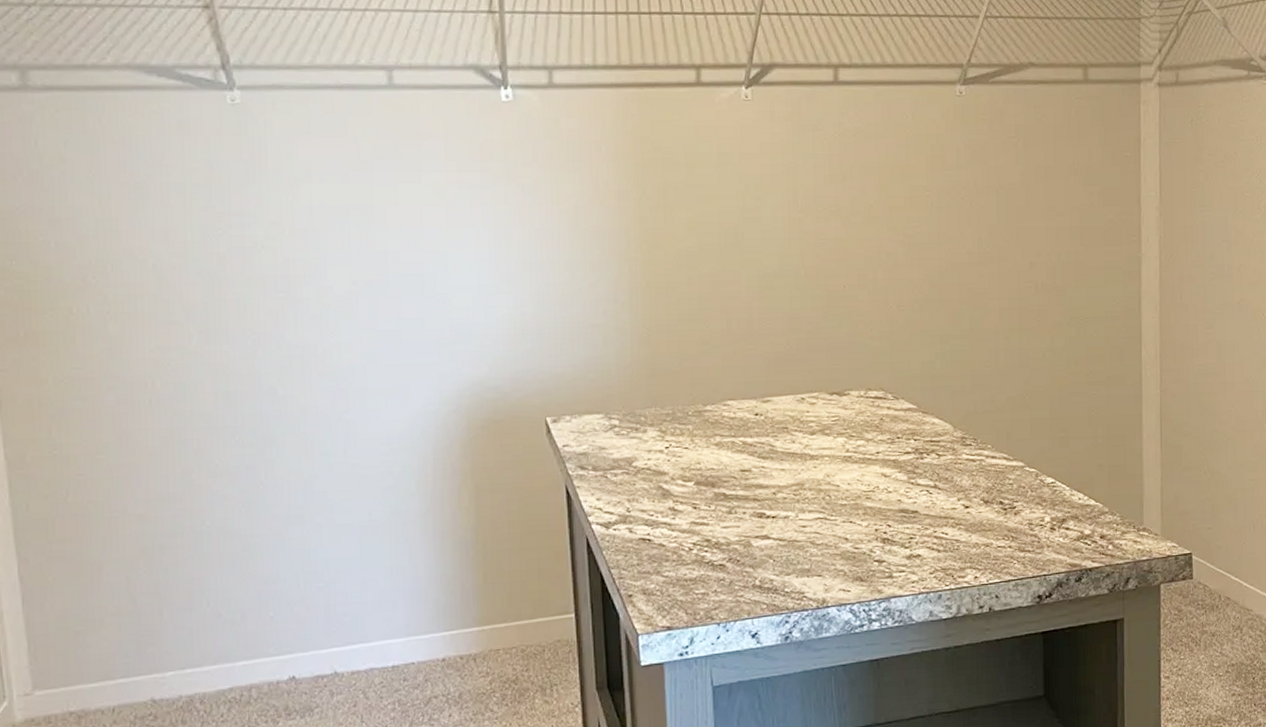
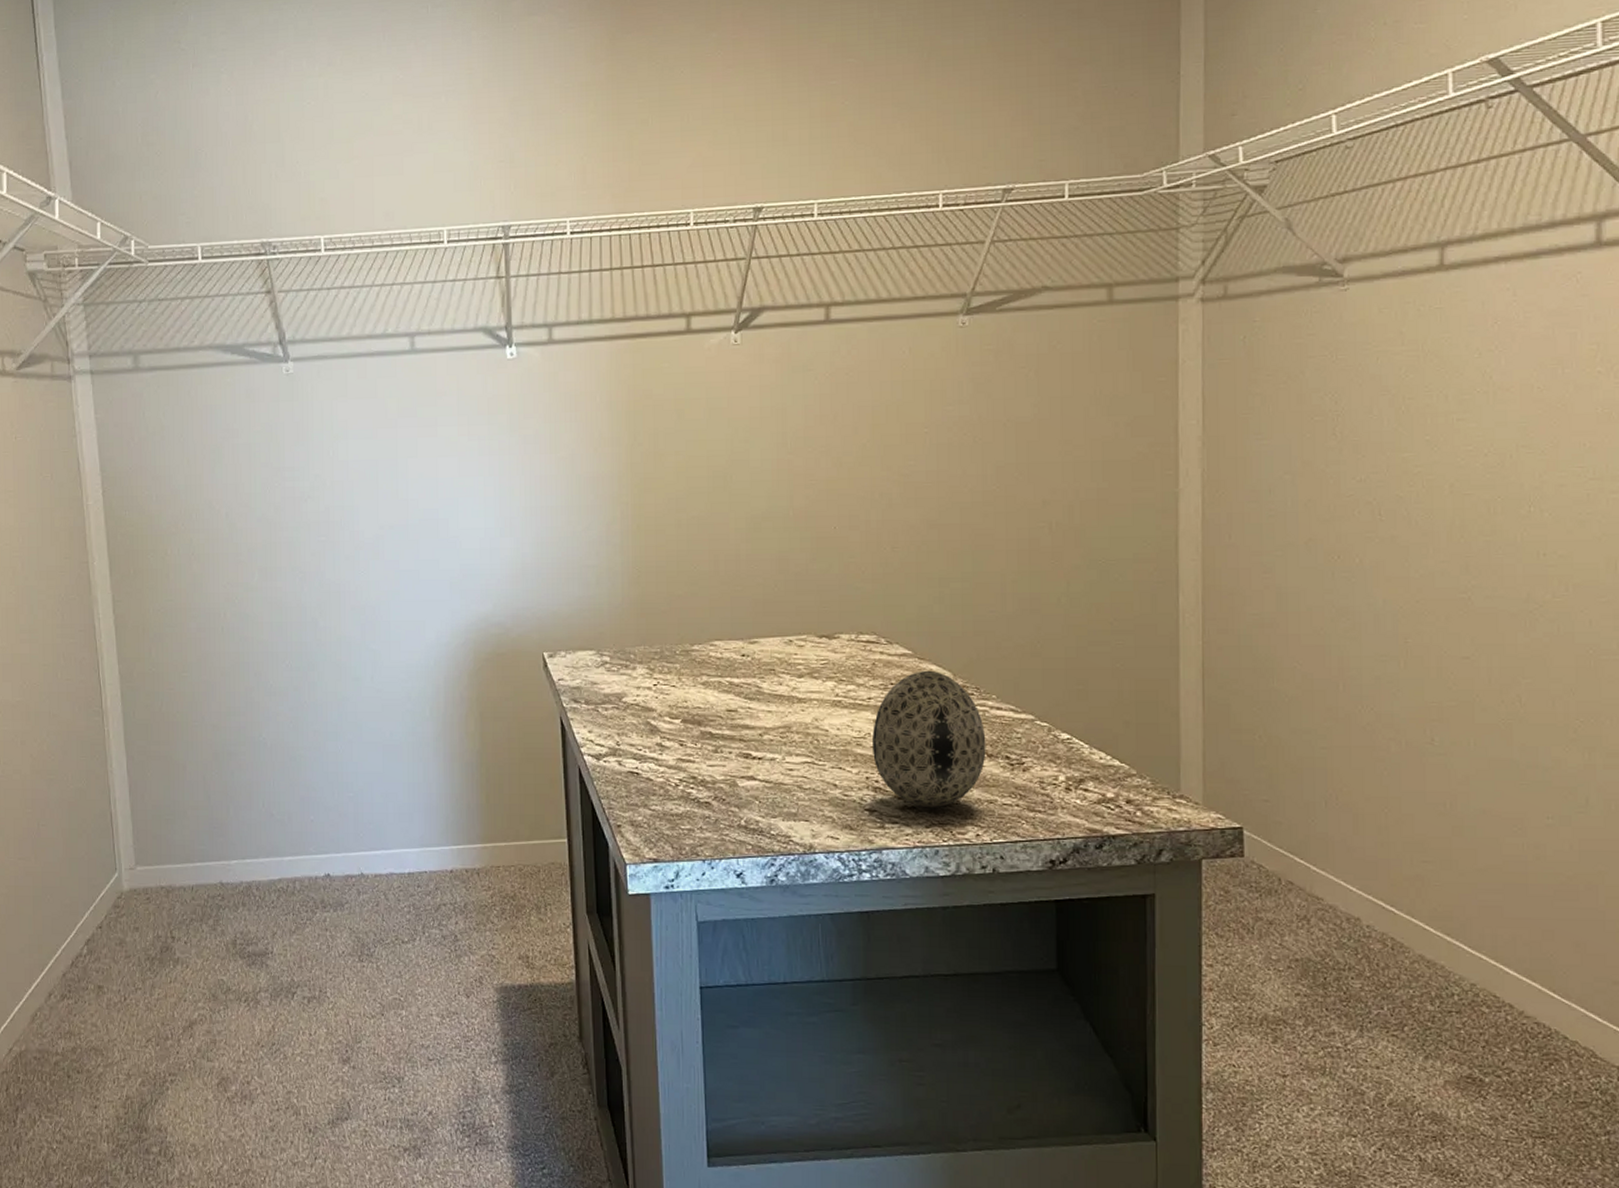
decorative egg: none [880,423,983,555] -> present [871,670,986,808]

